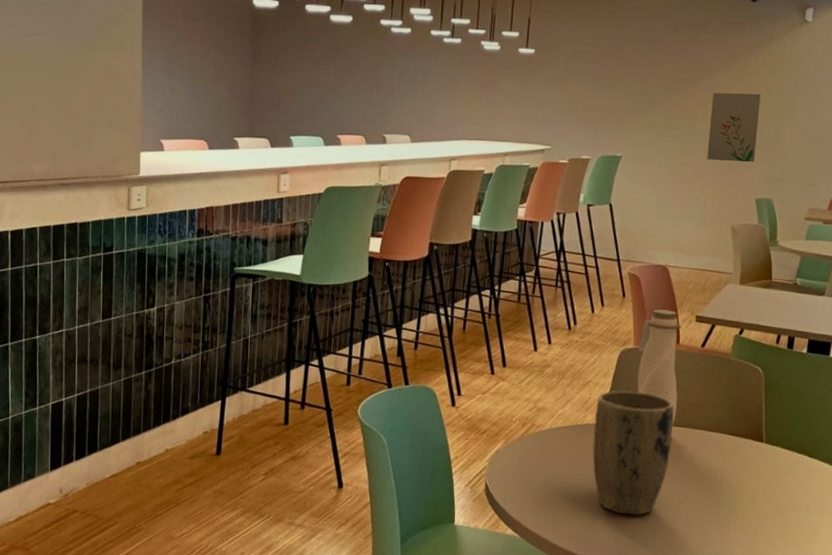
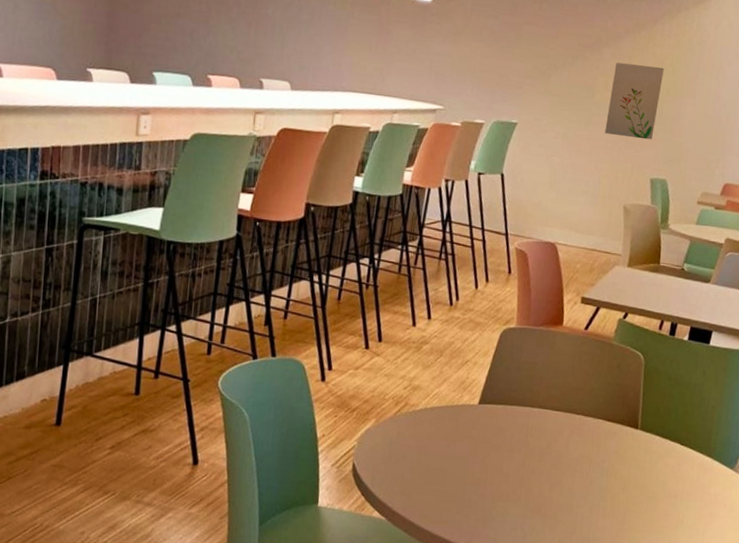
plant pot: present [592,390,674,516] -> none [466,371,553,500]
water bottle: present [637,309,681,437] -> none [517,288,566,421]

